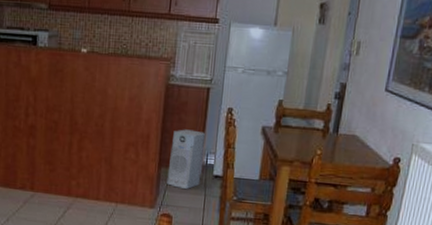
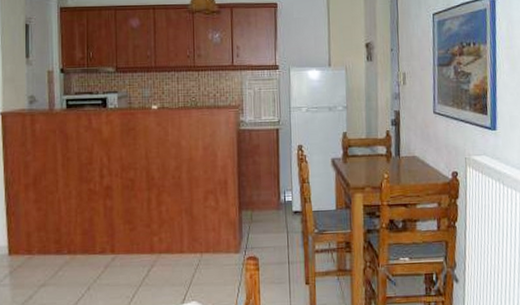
air purifier: present [166,129,206,189] -> none [248,170,282,229]

